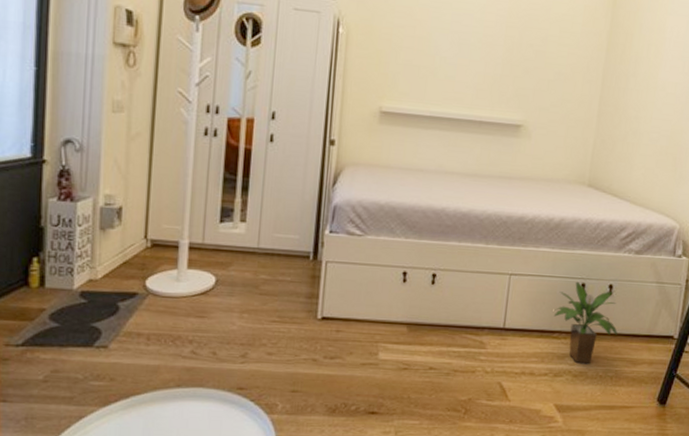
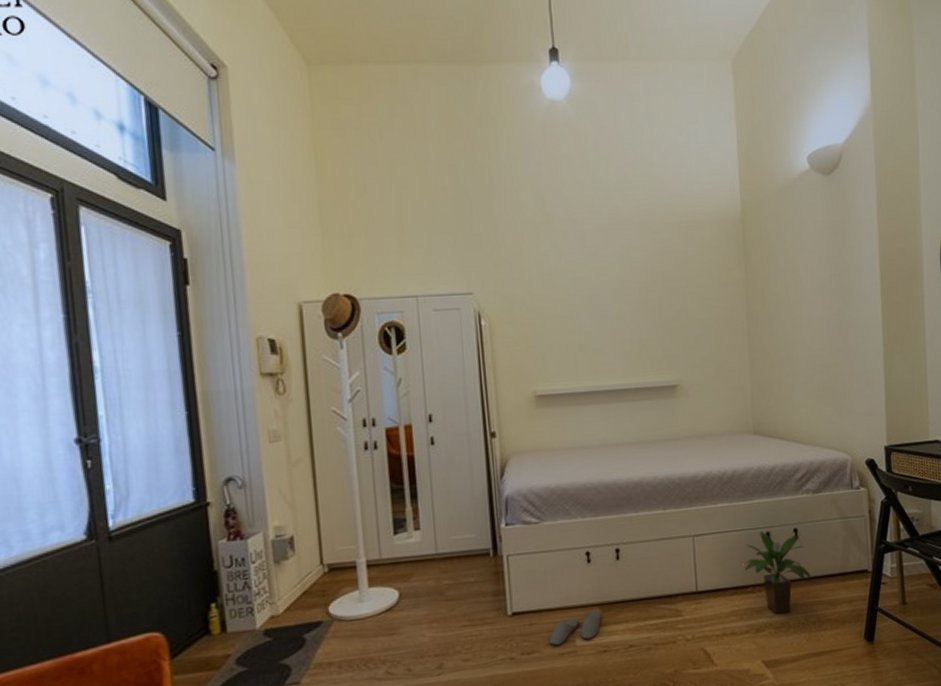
slippers: none [353,328,407,356] -> present [549,610,601,646]

